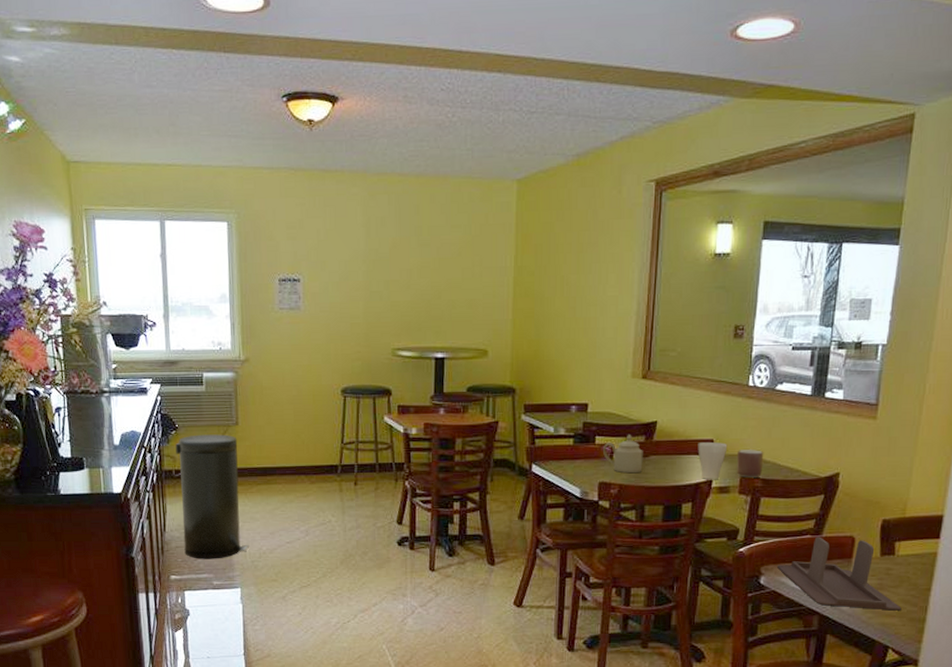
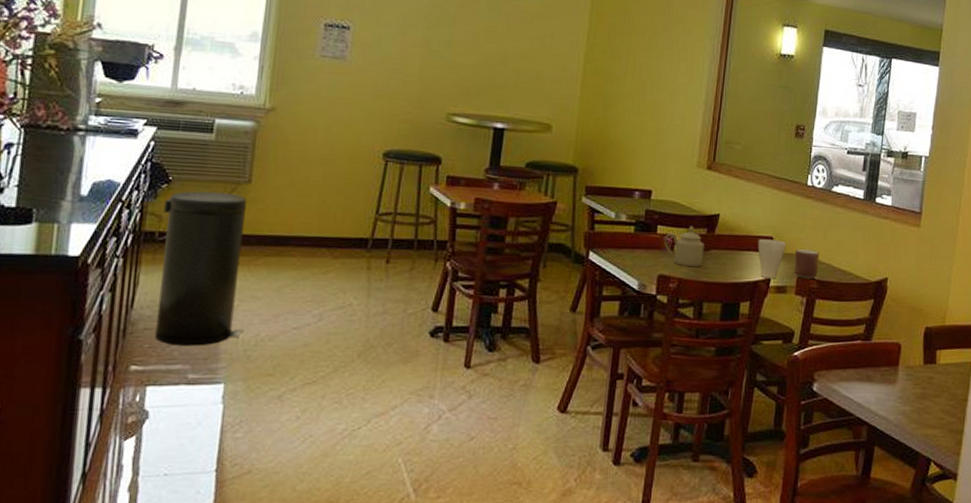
napkin holder: present [777,537,902,611] -> none [830,342,942,421]

